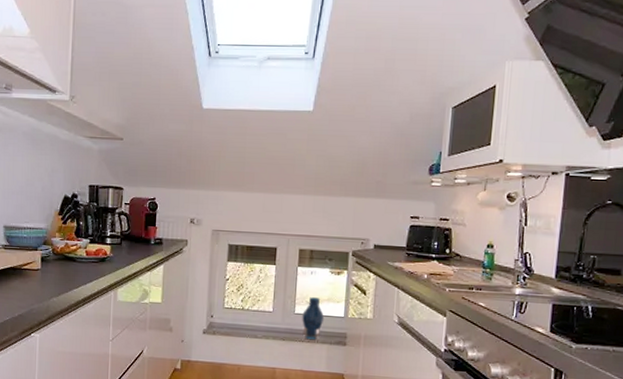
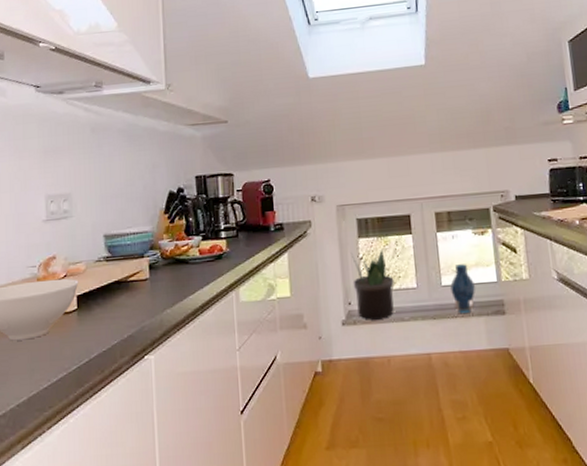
planter: none [217,273,254,334] -> present [350,248,394,320]

